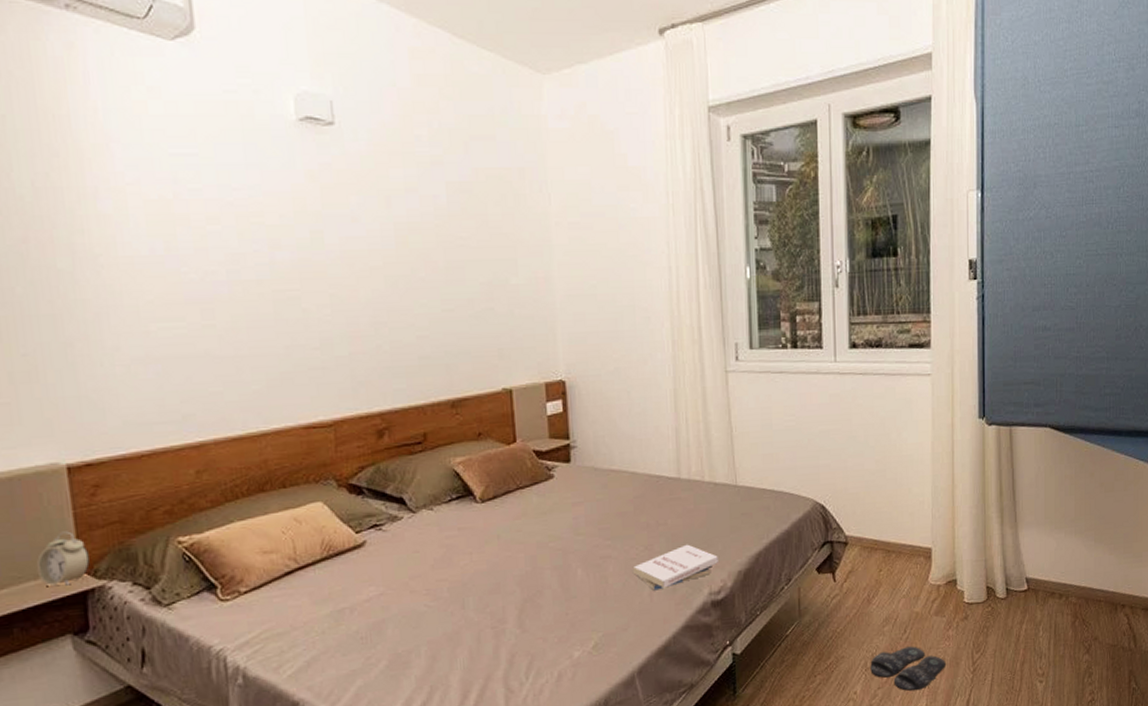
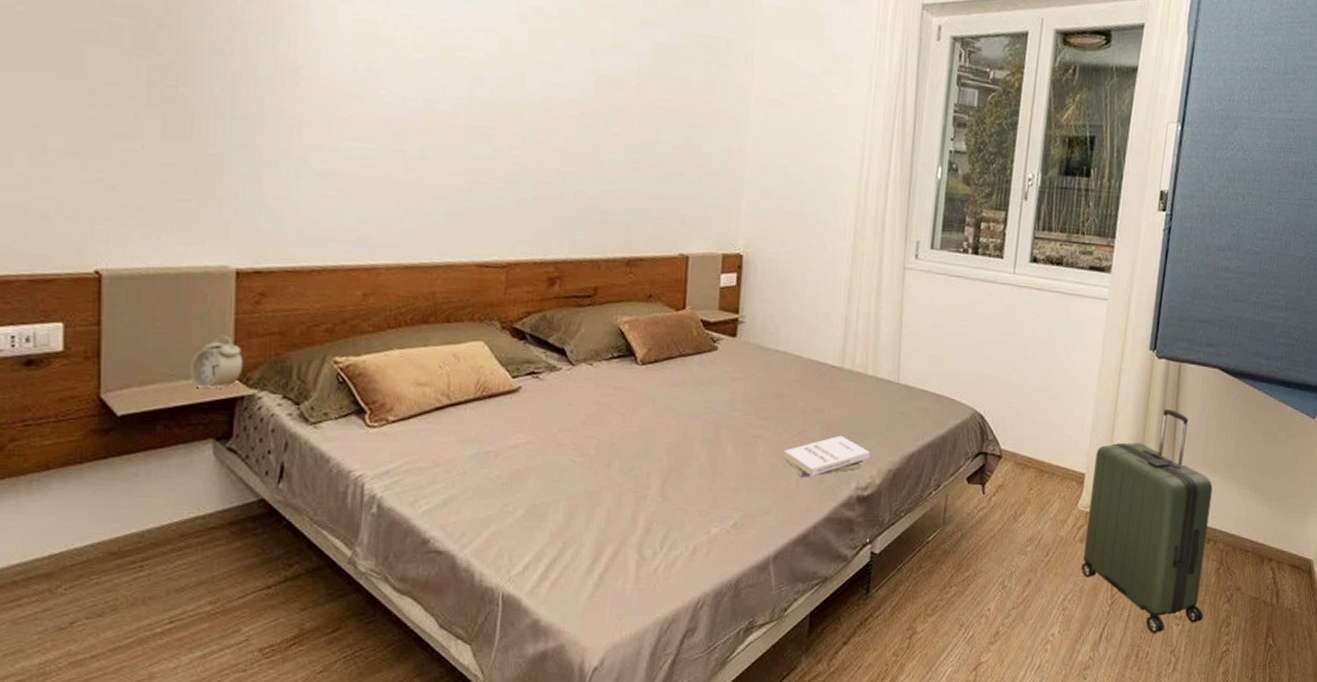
slippers: present [870,646,946,691] -> none [1007,570,1084,616]
suitcase: none [940,473,1065,693] -> present [1081,408,1213,633]

